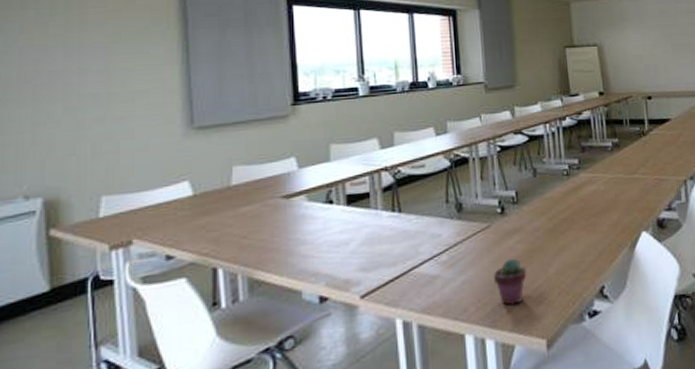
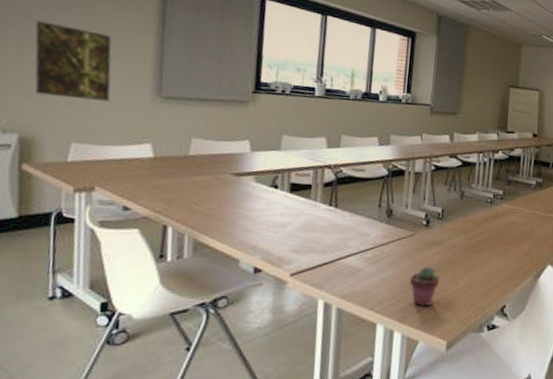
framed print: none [49,71,138,151] -> present [34,20,112,102]

